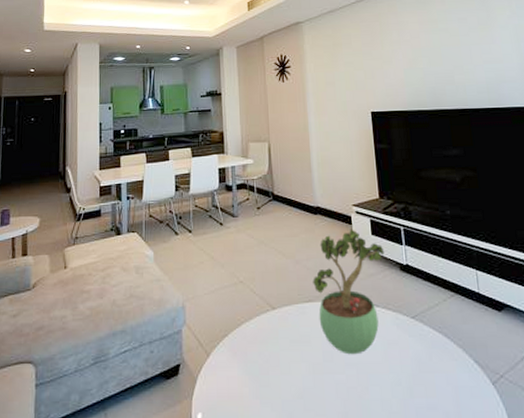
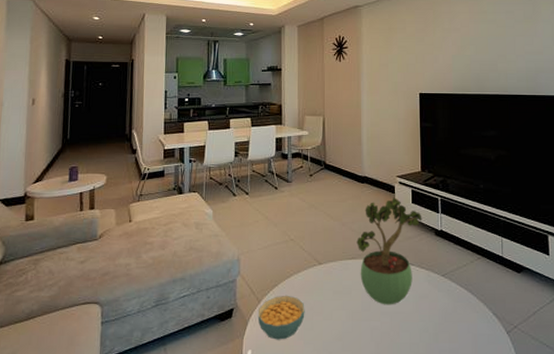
cereal bowl: none [207,346,260,400] -> present [257,295,305,340]

